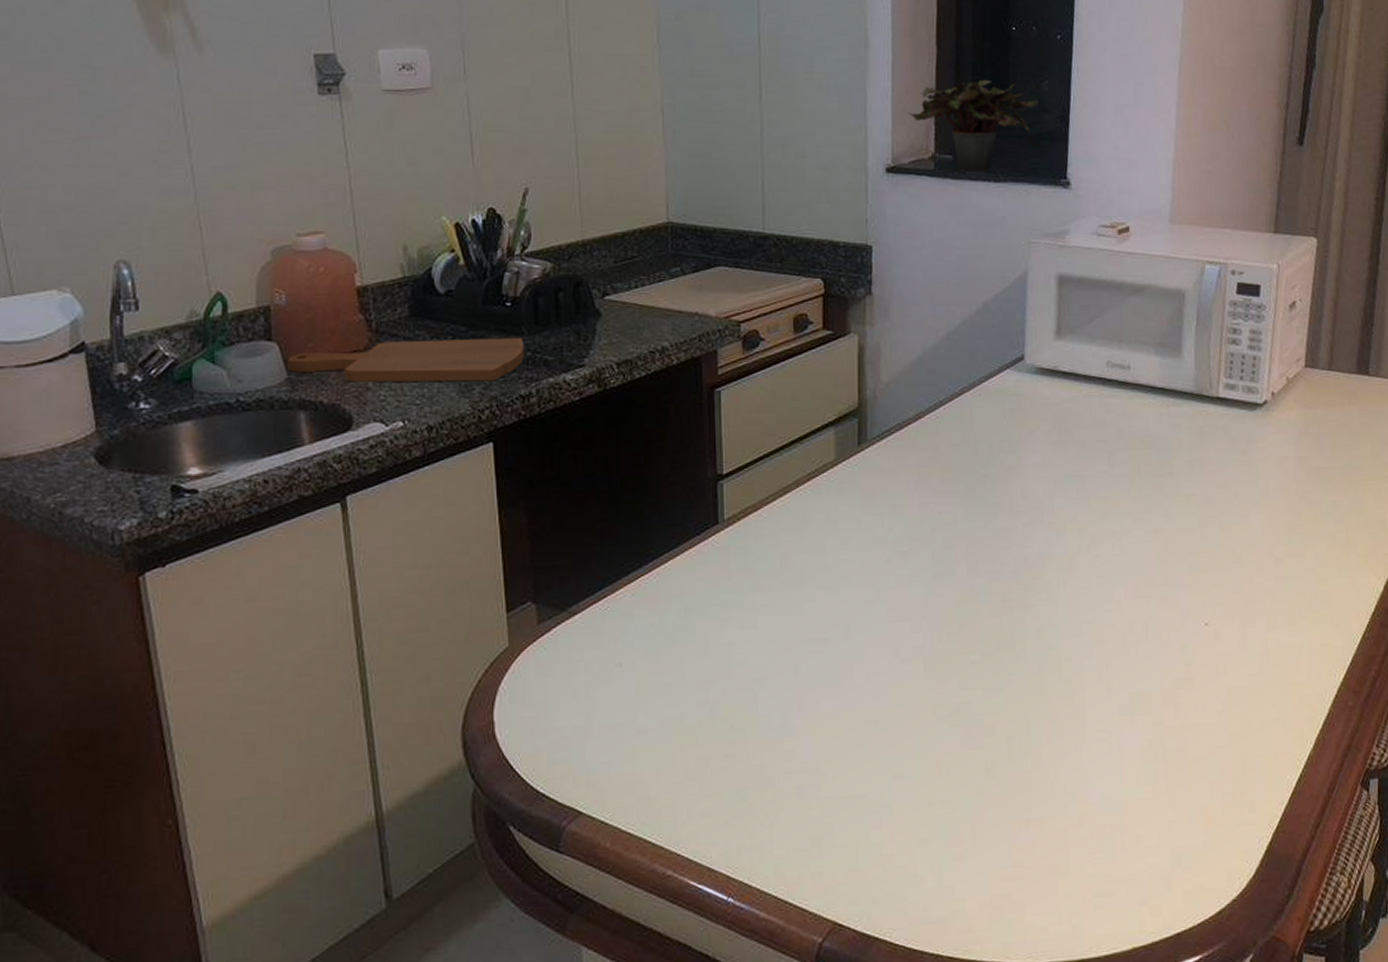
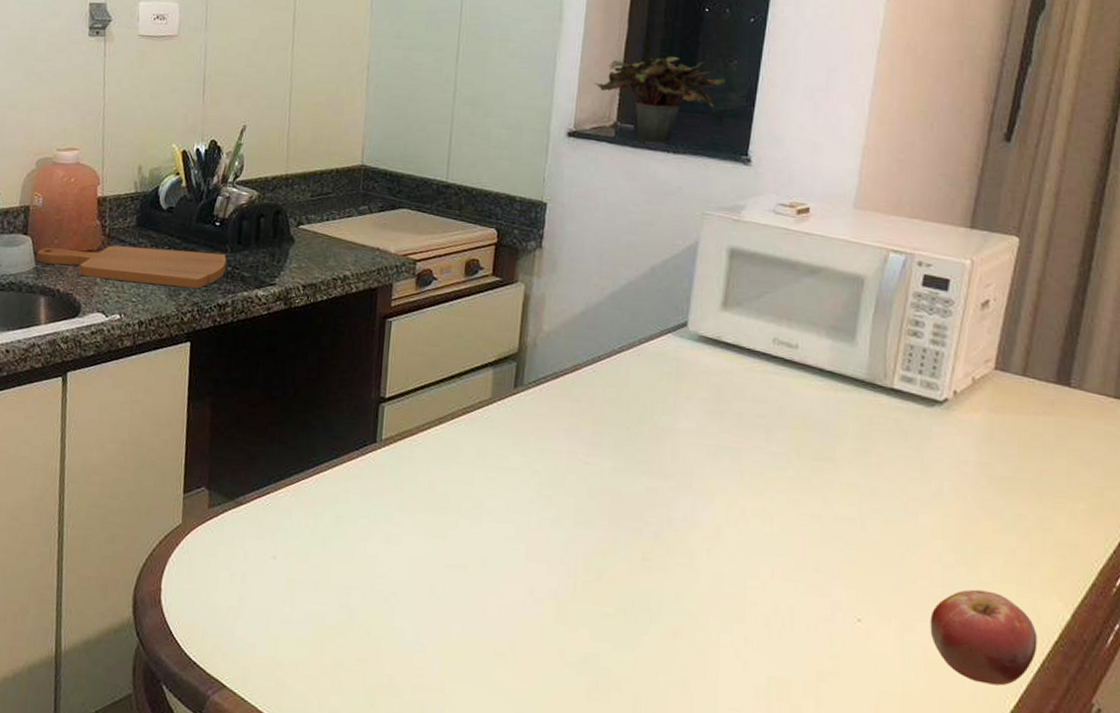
fruit: none [1267,576,1359,663] -> present [930,589,1038,686]

